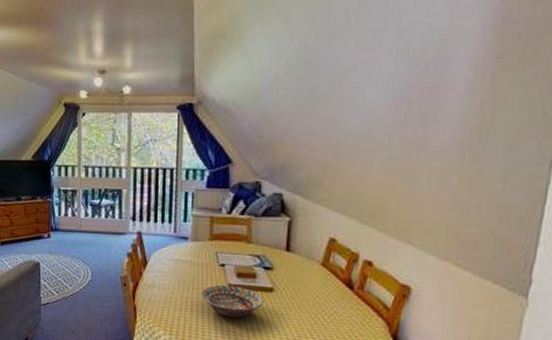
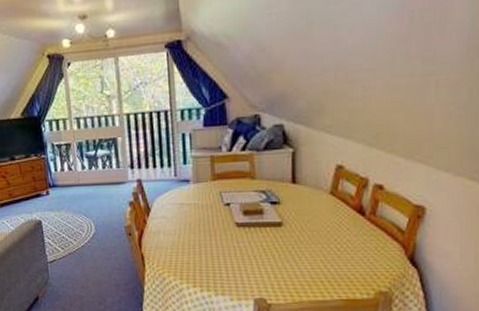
decorative bowl: present [201,284,263,318] -> none [208,224,273,256]

